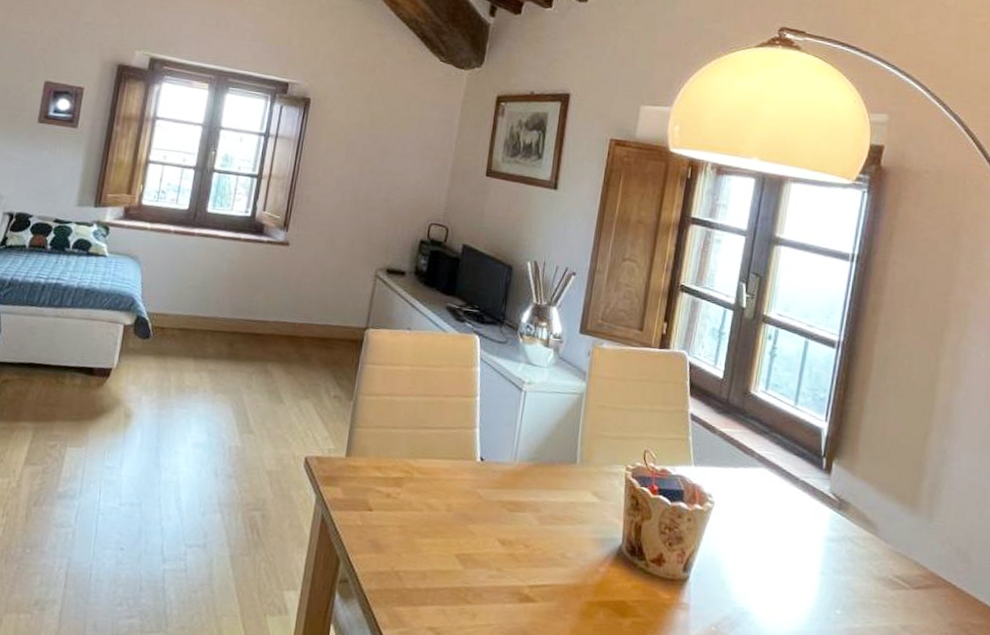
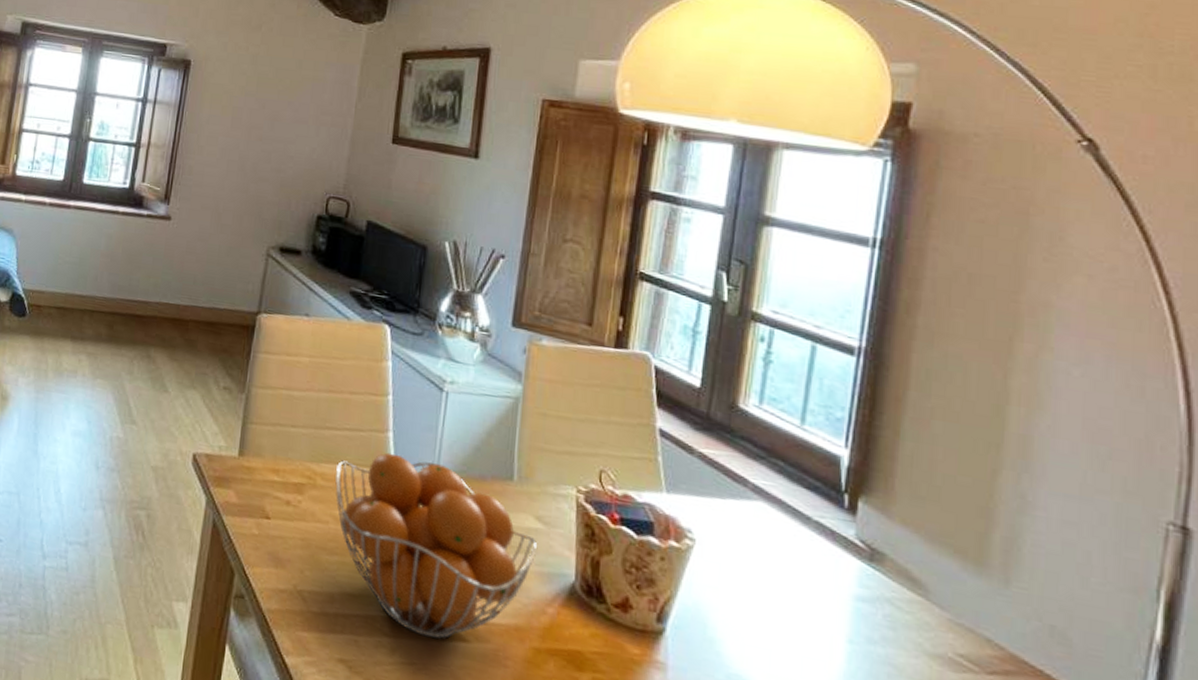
fruit basket: none [429,446,593,602] -> present [334,452,537,639]

